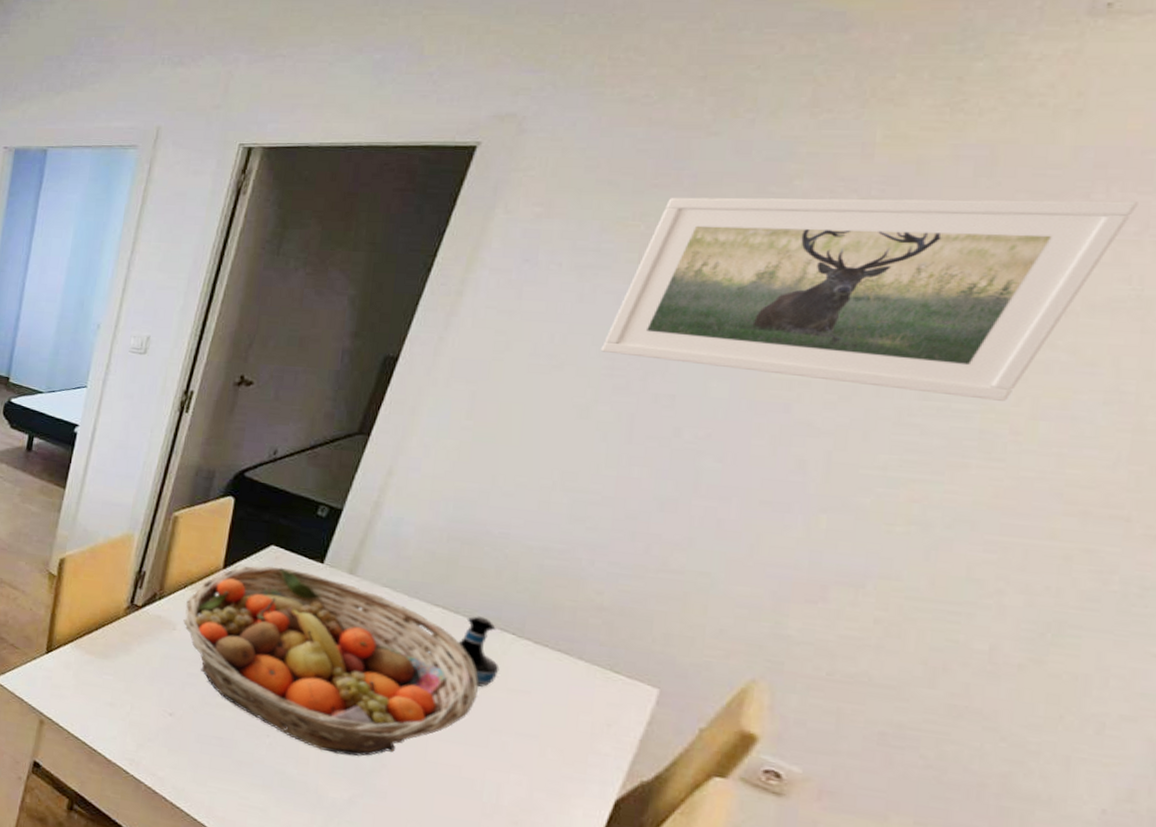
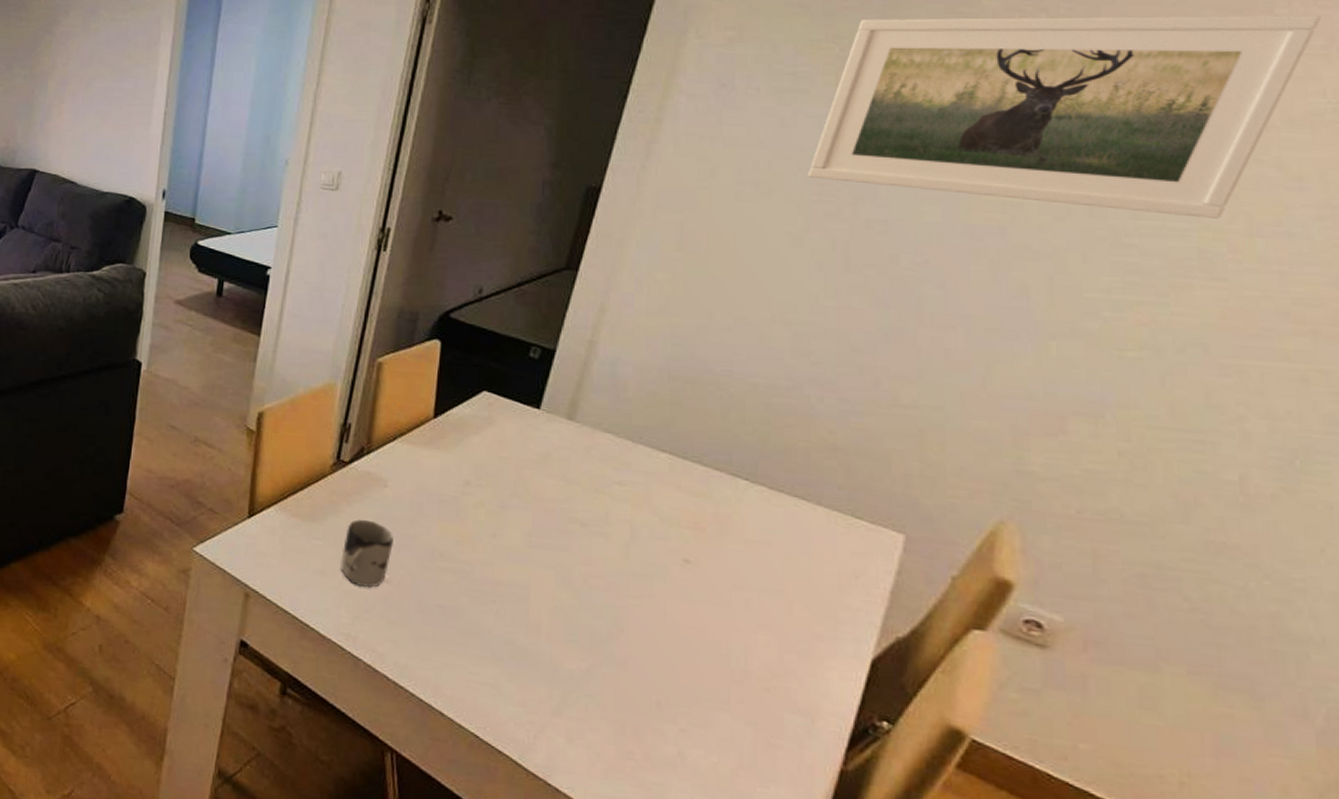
cup: none [128,658,179,720] -> present [340,519,393,588]
fruit basket: present [183,566,479,757] -> none [394,413,714,622]
tequila bottle: present [435,616,500,688] -> none [666,461,735,540]

